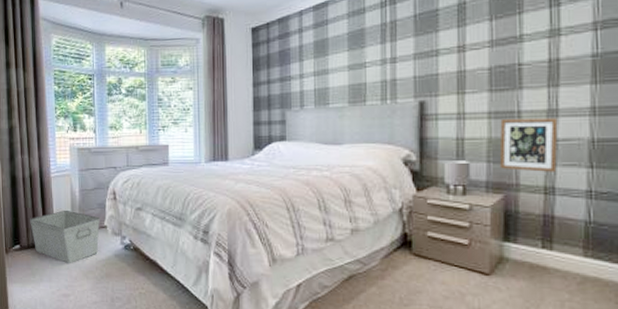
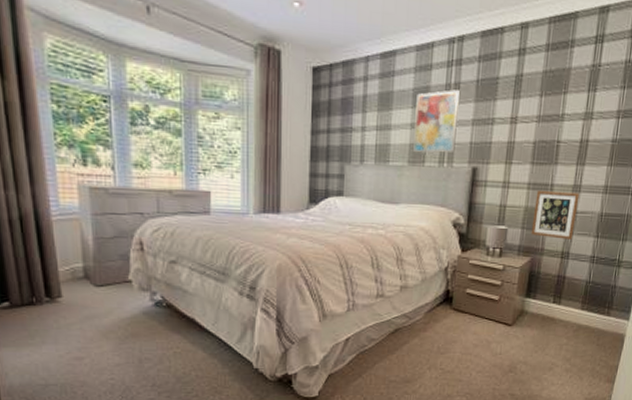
storage bin: present [30,210,100,264] -> none [23,260,122,324]
wall art: none [352,28,398,93] -> present [413,89,461,153]

